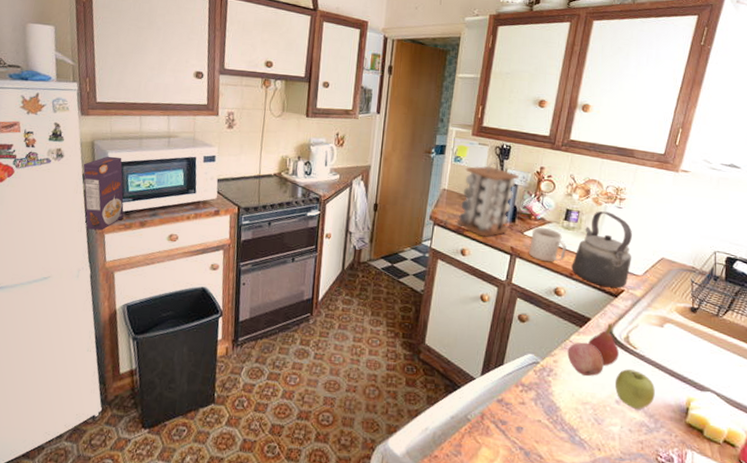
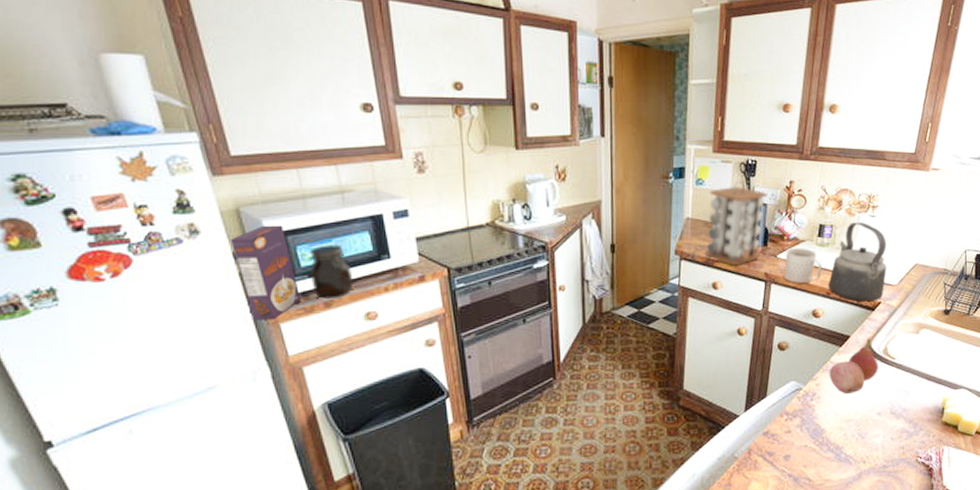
jar: none [134,176,165,221] -> present [308,244,354,300]
fruit: present [615,369,655,409] -> none [876,380,913,417]

